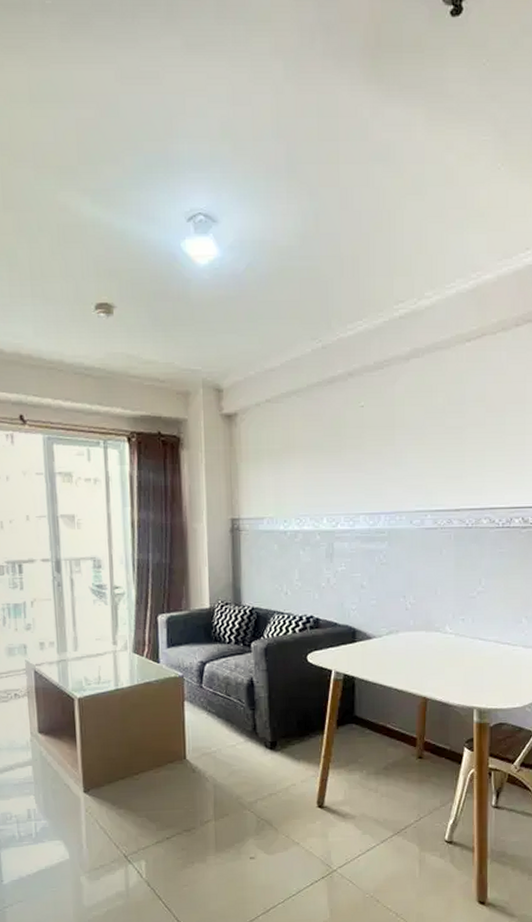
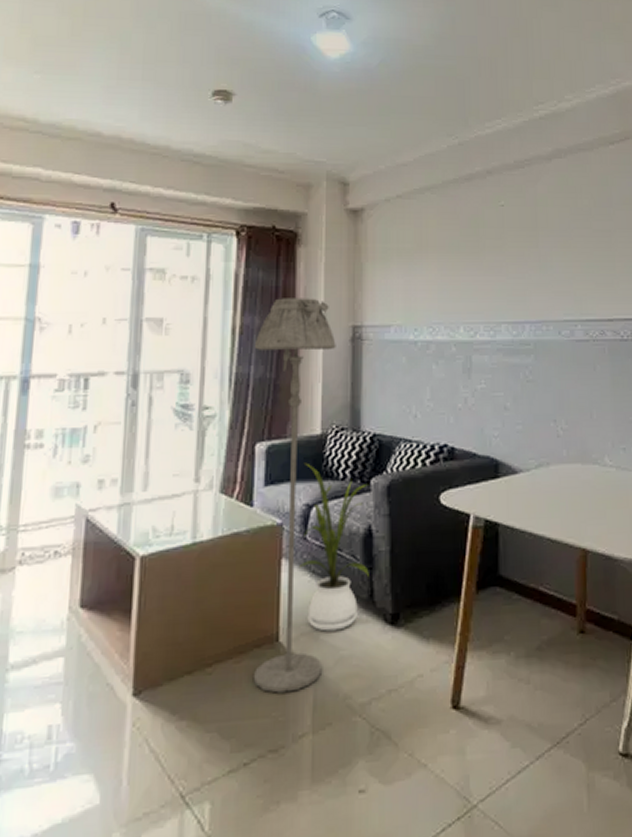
floor lamp: none [150,495,219,794] -> present [254,298,336,693]
house plant: none [197,630,252,753] -> present [298,462,369,632]

